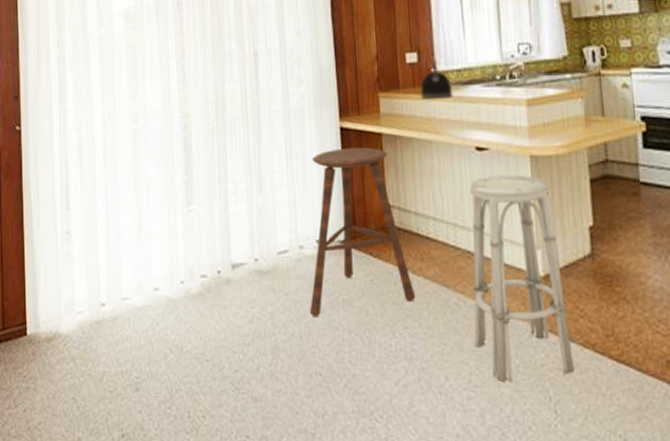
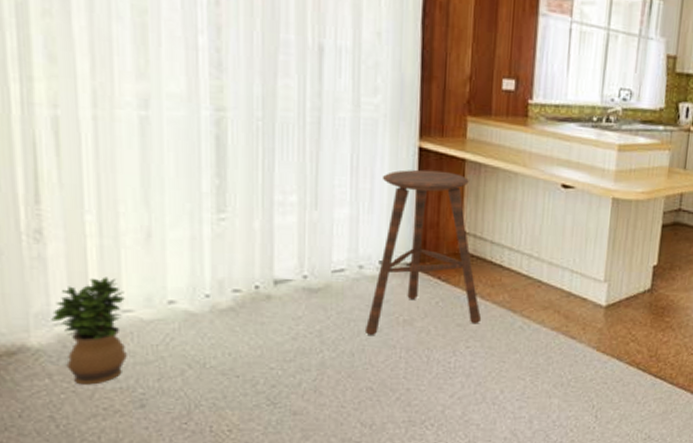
potted plant: none [75,268,126,368] -> present [51,277,127,385]
kettle: present [420,59,453,100] -> none [513,90,548,134]
bar stool: present [470,174,574,382] -> none [532,213,625,393]

